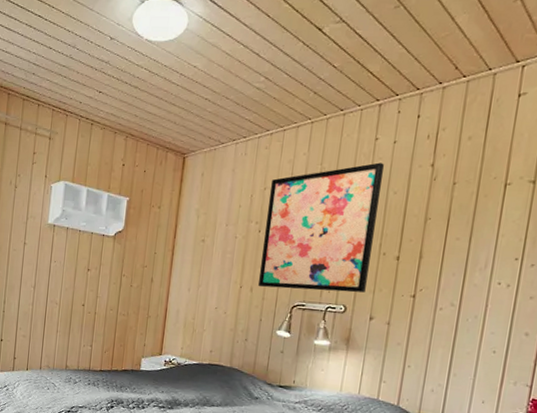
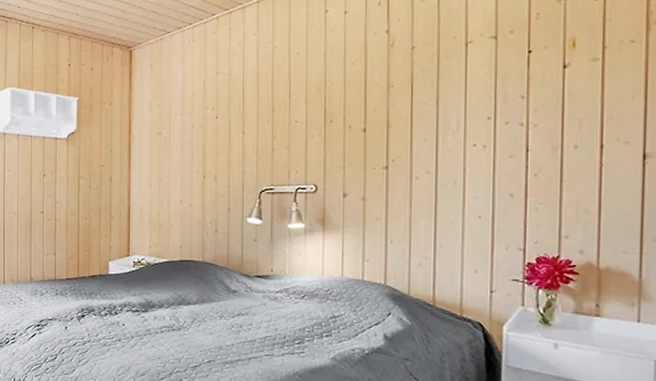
wall art: present [258,162,384,293] -> none [222,34,337,175]

